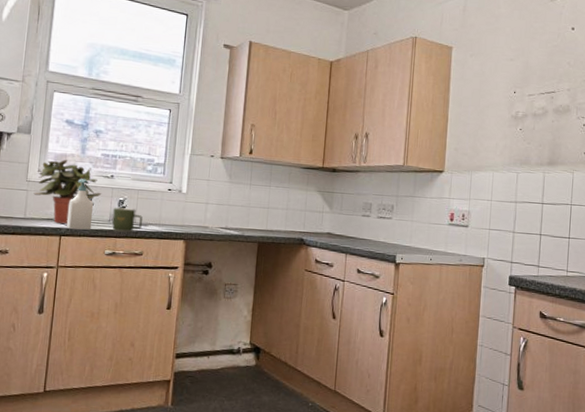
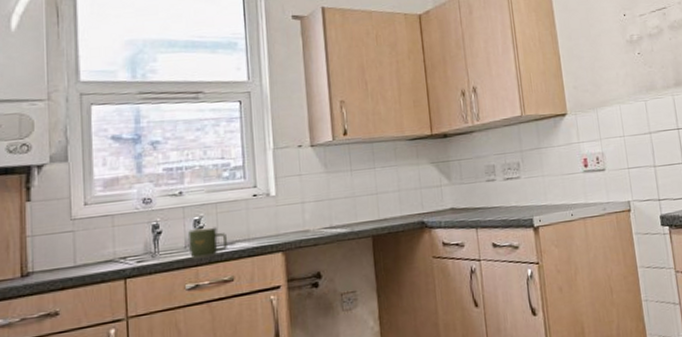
potted plant: present [33,159,102,224] -> none [82,183,171,264]
soap bottle: present [66,179,94,230] -> none [129,203,164,269]

